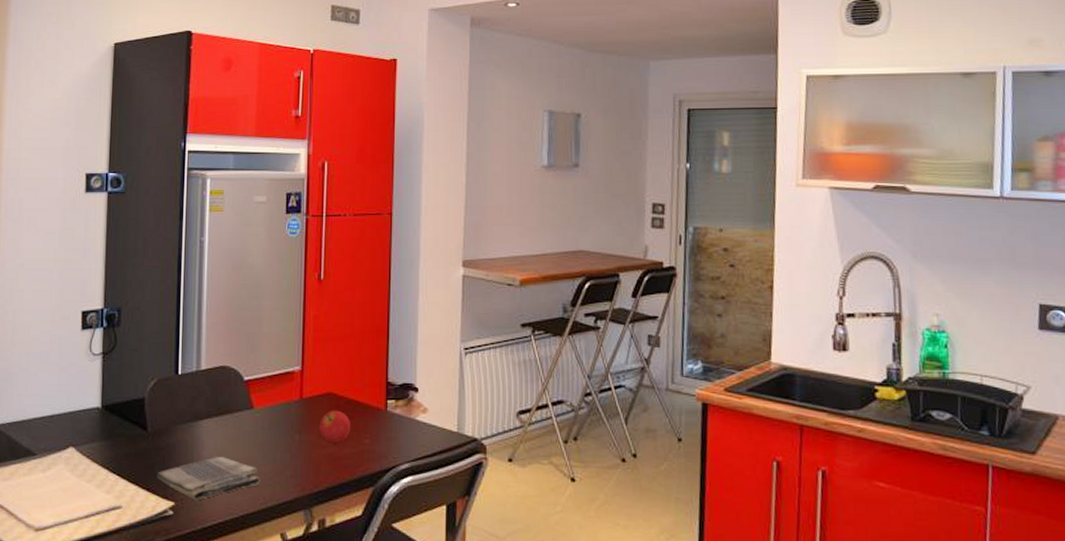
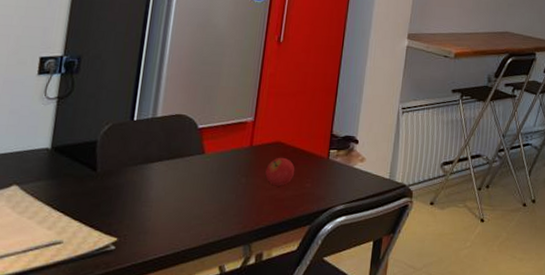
dish towel: present [157,457,261,501] -> none [102,197,205,237]

